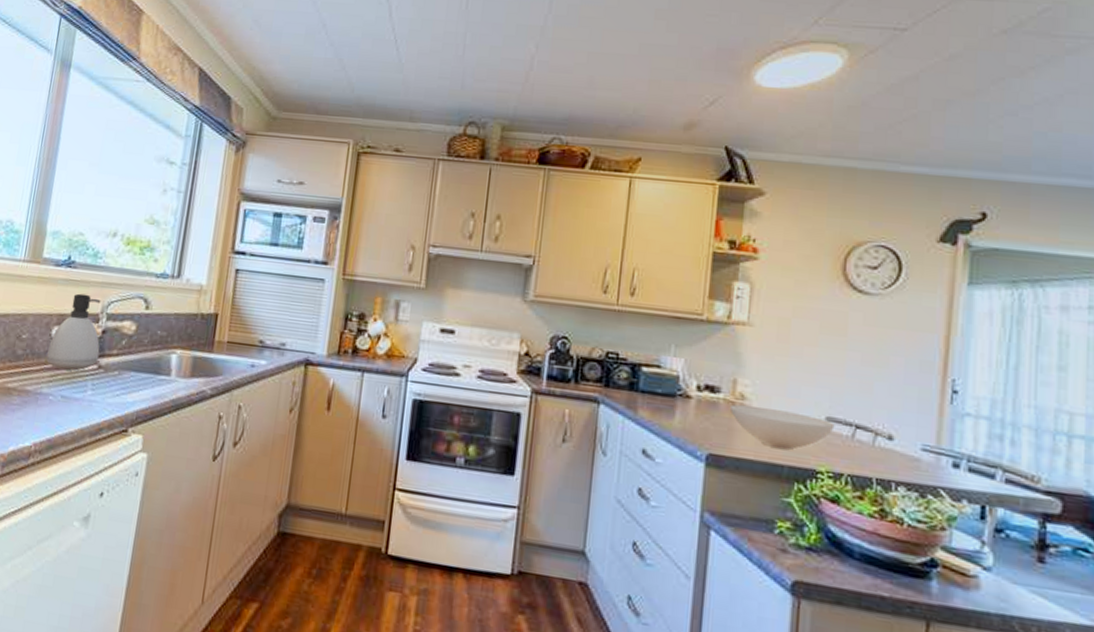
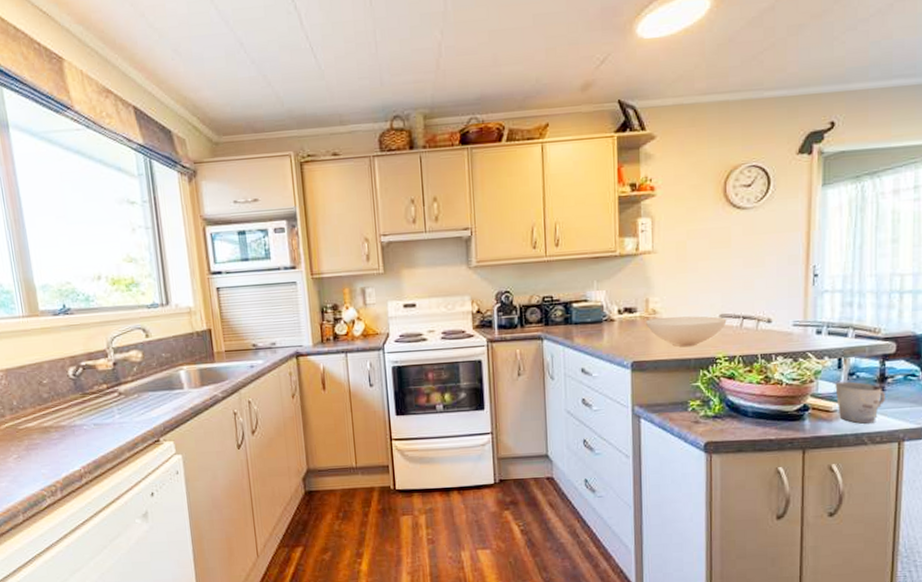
soap dispenser: present [45,293,101,371] -> none [69,335,117,403]
cup: none [975,537,1047,605] -> present [835,381,886,424]

